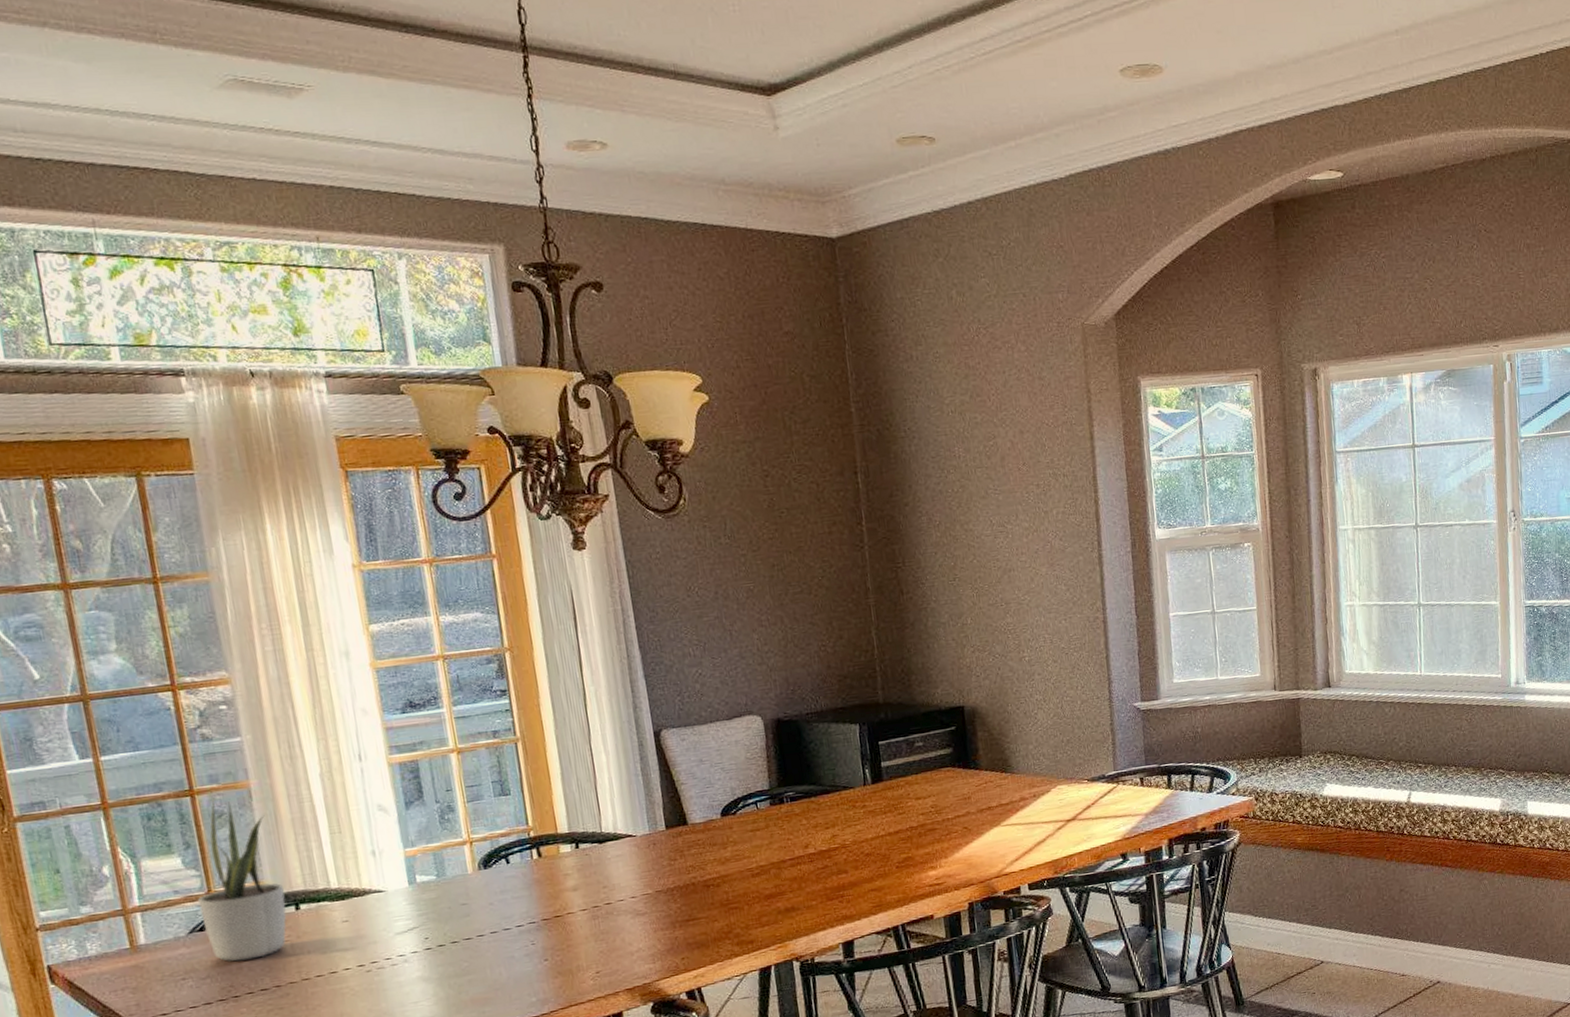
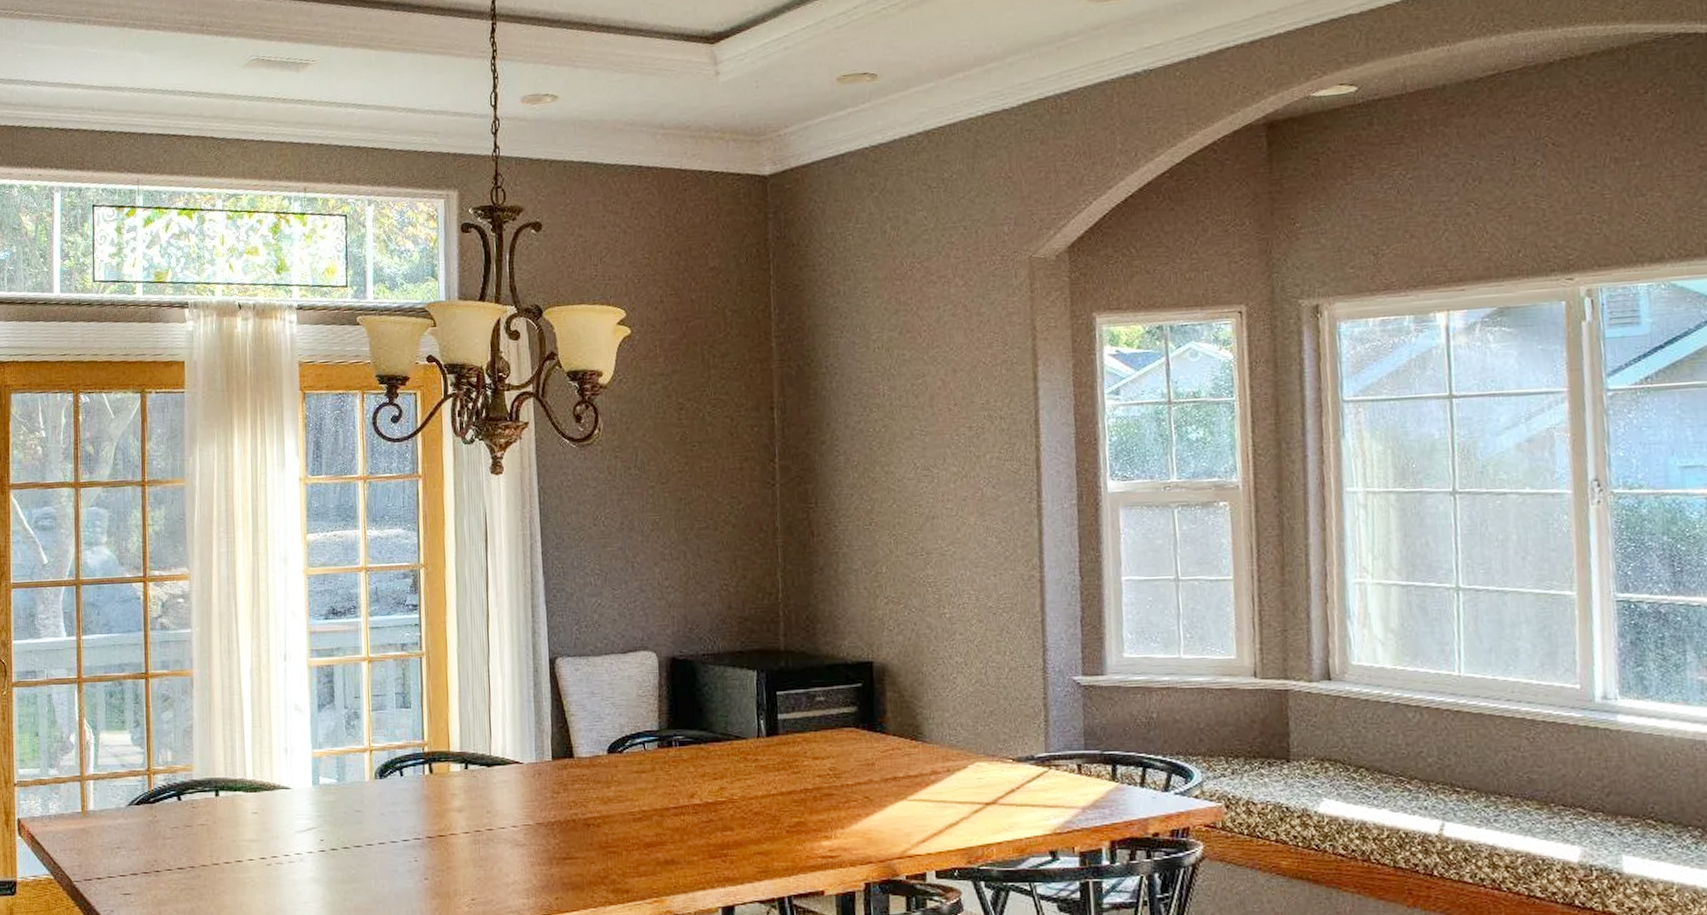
potted plant: present [198,795,287,961] -> none [138,680,208,838]

